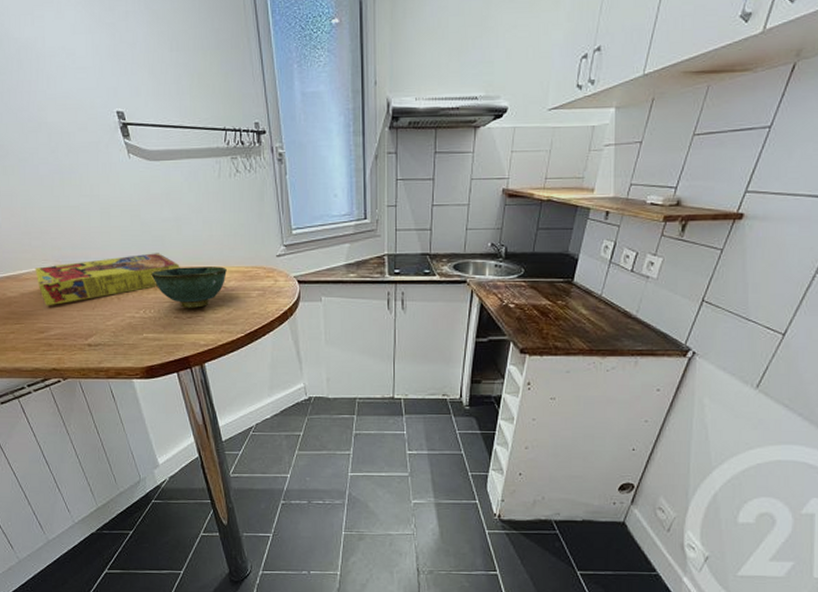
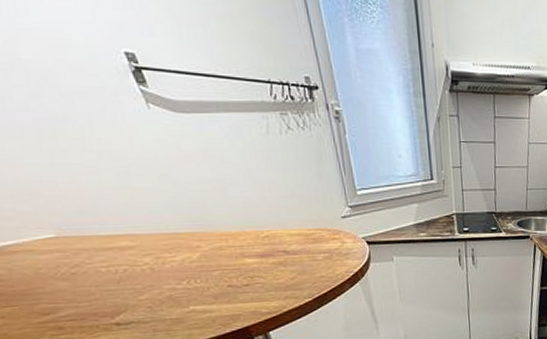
cereal box: present [35,253,180,306] -> none [25,217,229,283]
bowl: present [151,266,227,308] -> none [192,230,286,276]

